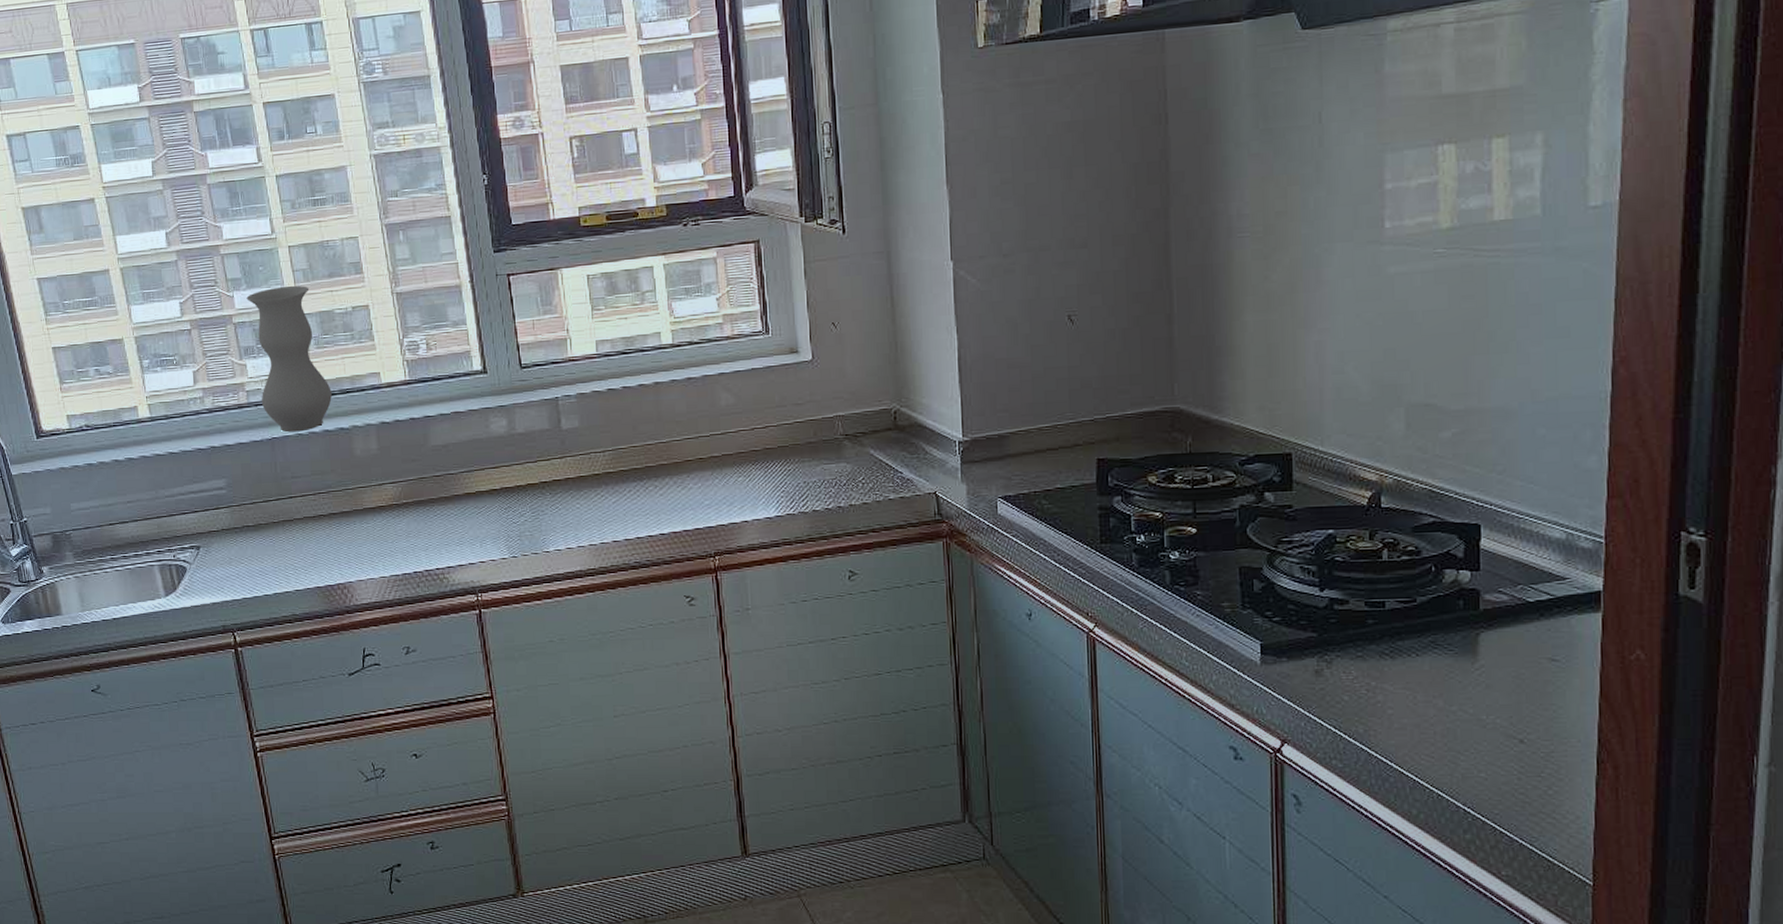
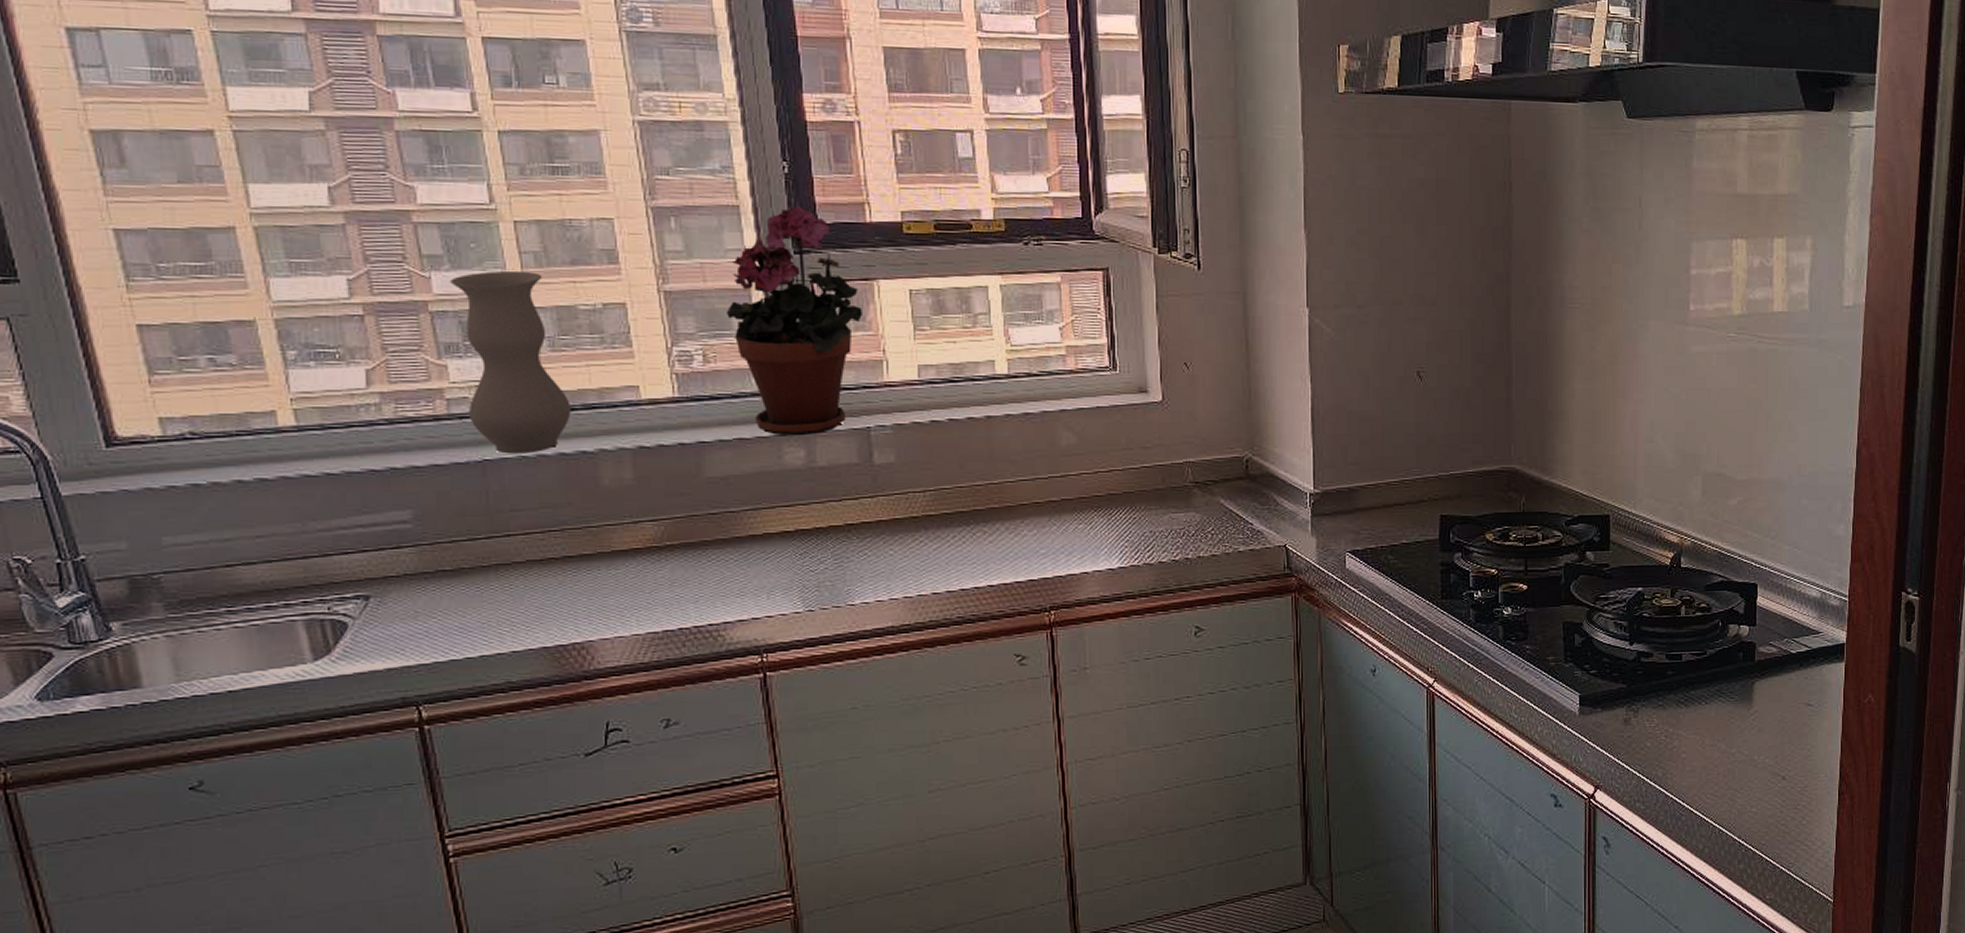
potted plant: none [442,211,549,409] -> present [725,205,862,436]

